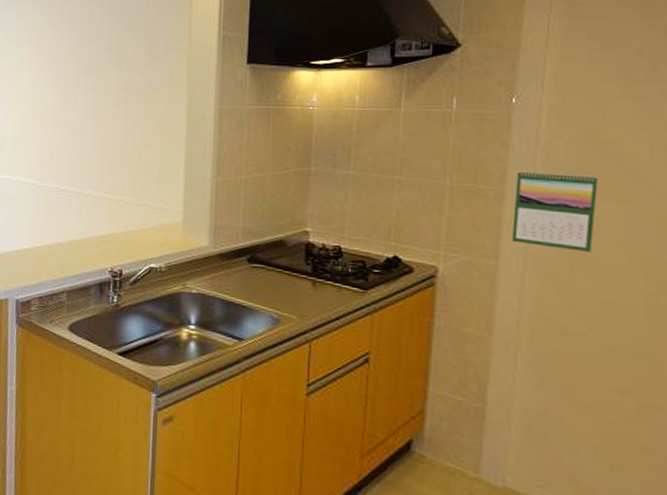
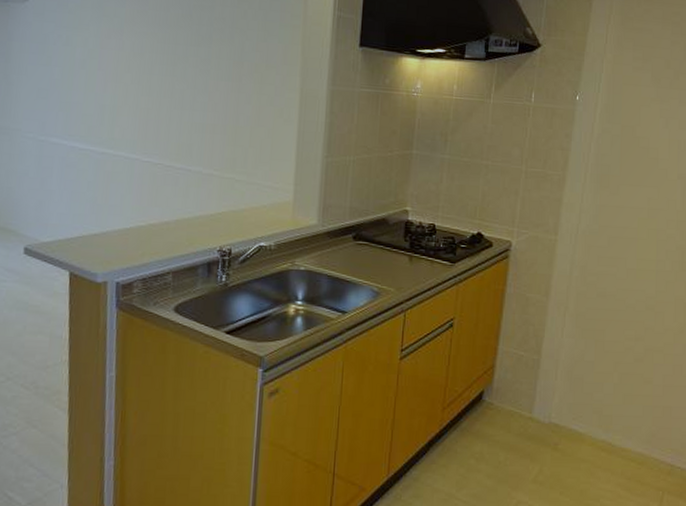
calendar: present [511,170,598,252] -> none [568,158,632,228]

